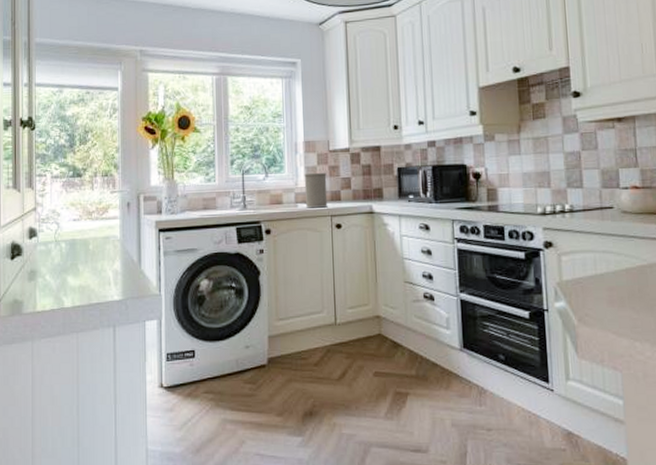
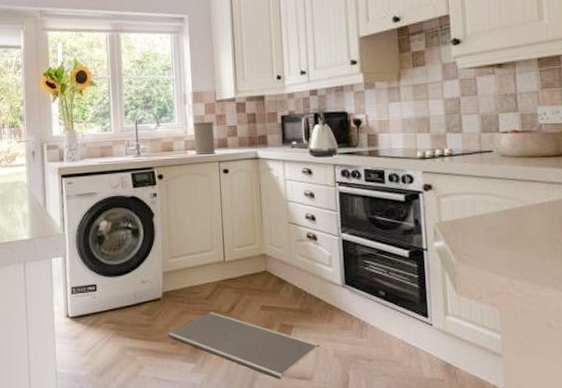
door mat: none [272,379,436,453] -> present [167,312,320,379]
kettle: none [424,161,457,212] -> present [306,108,338,157]

